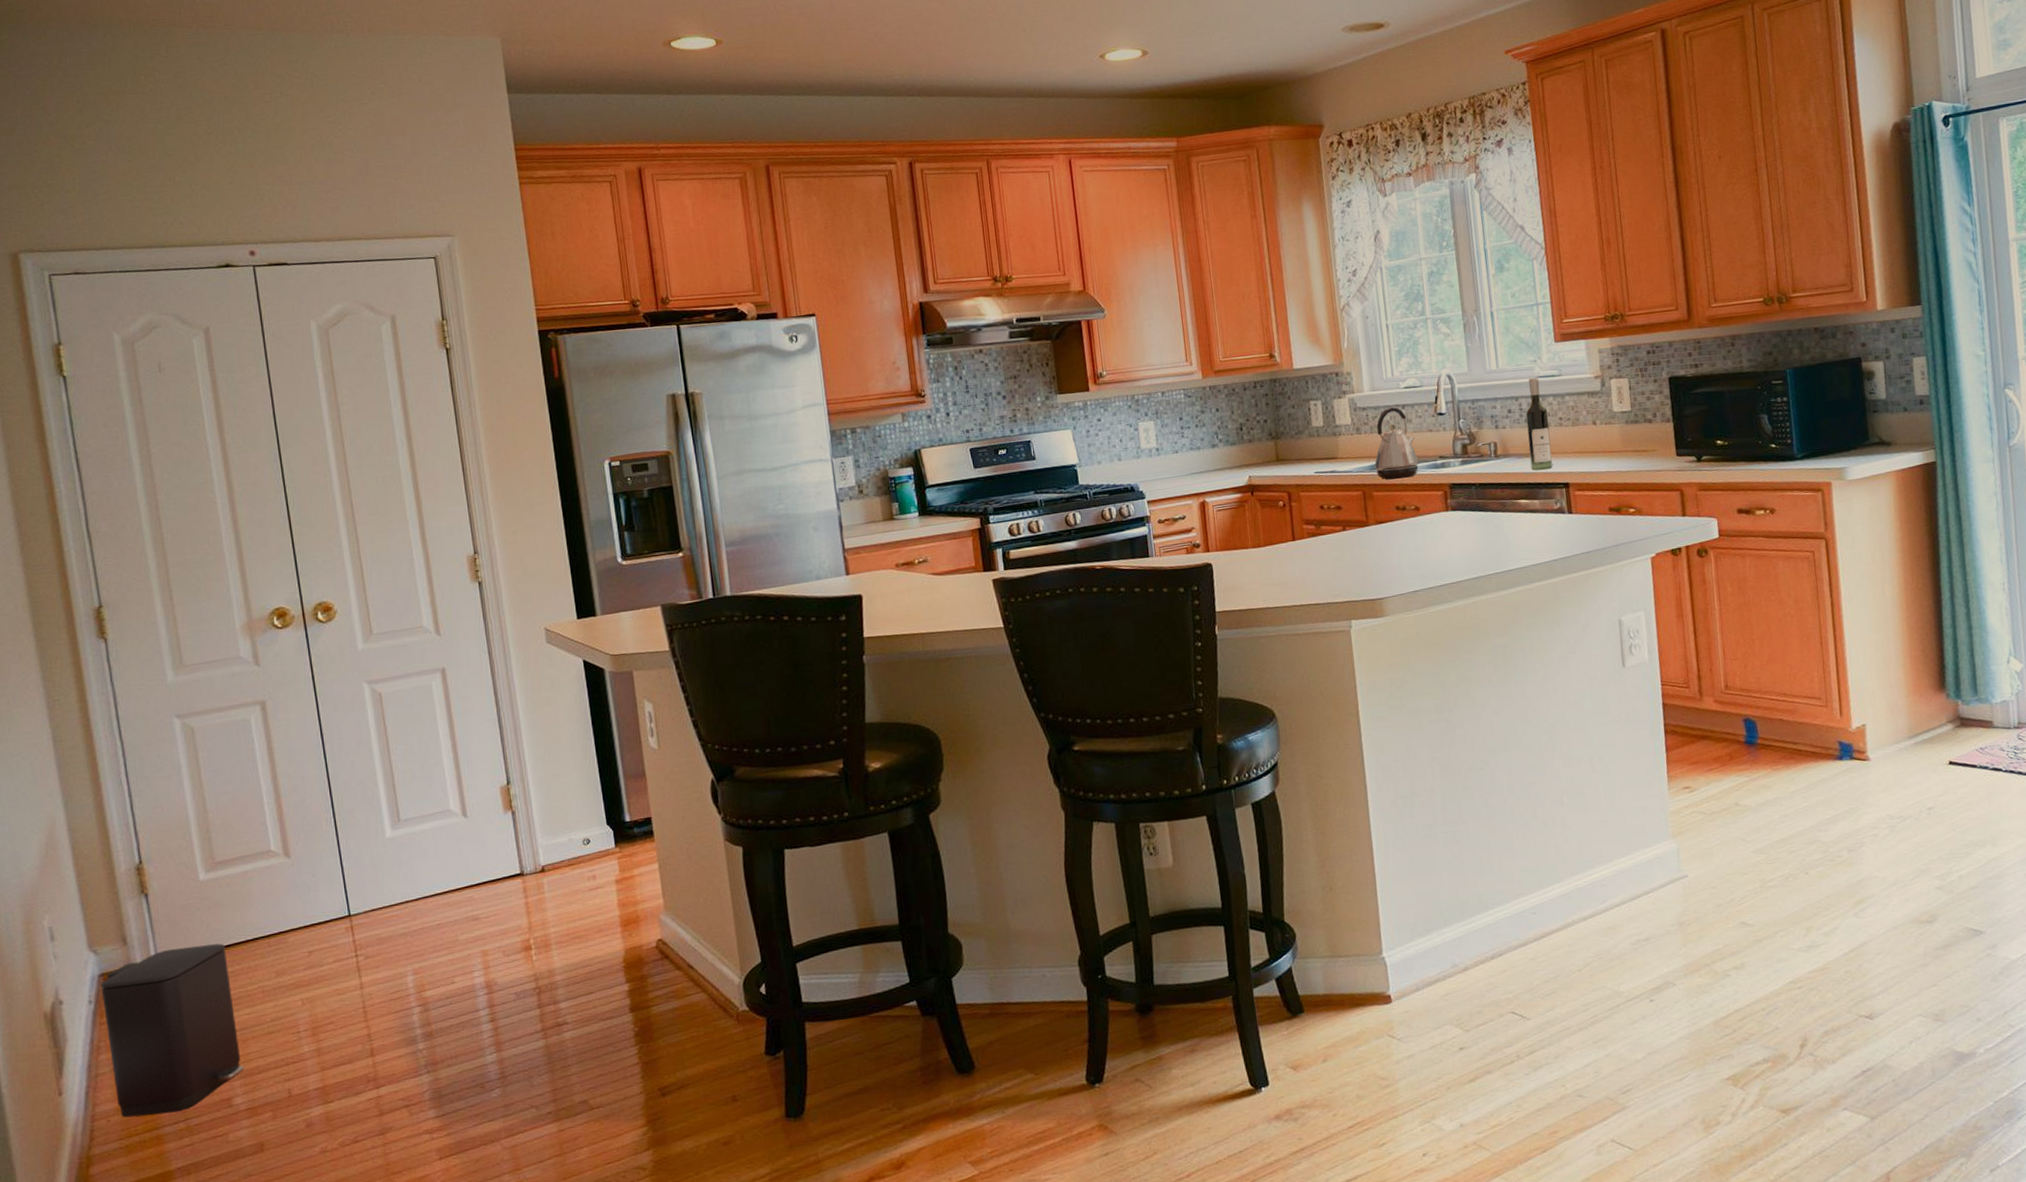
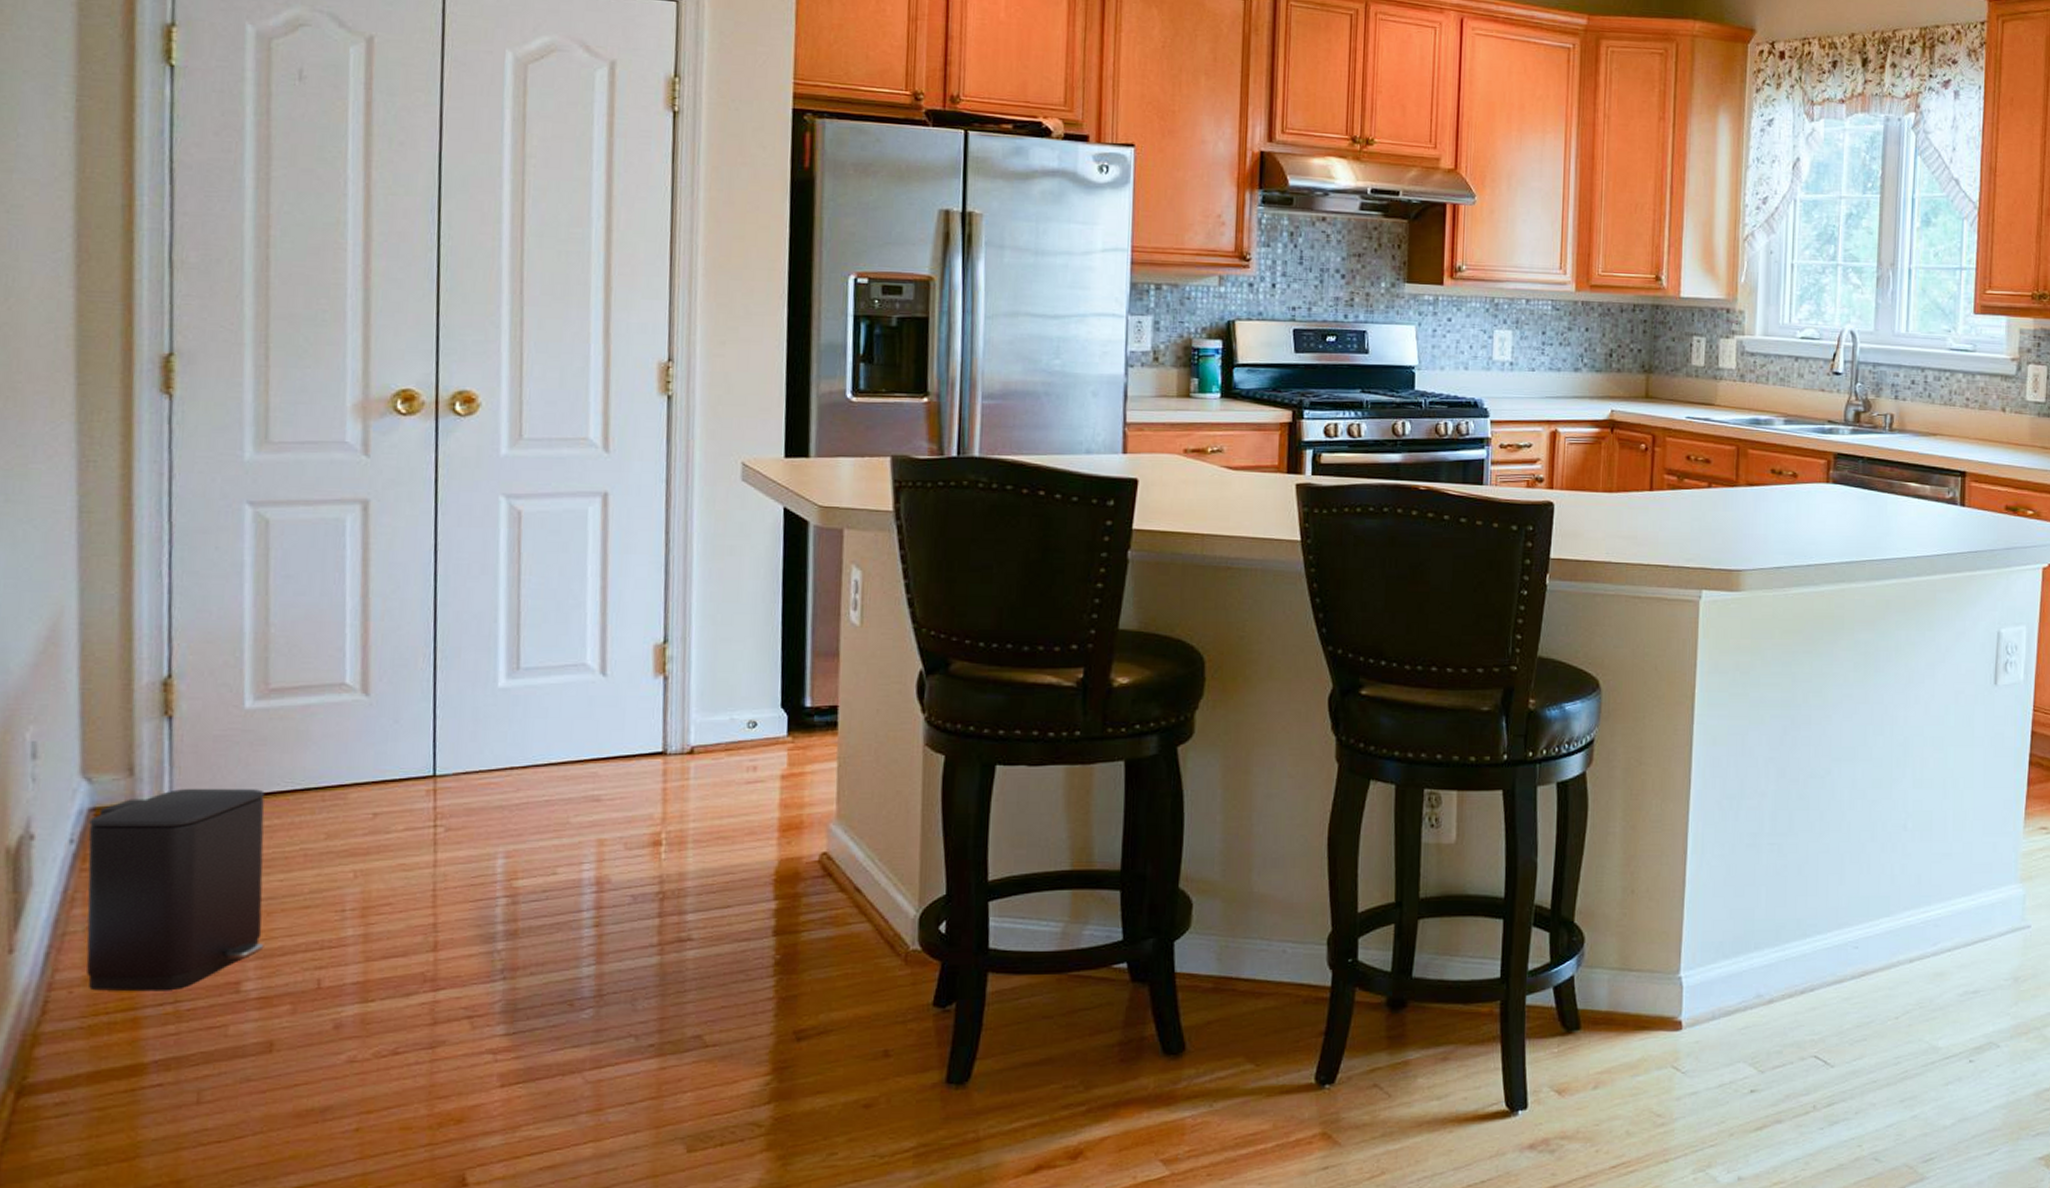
kettle: present [1374,406,1420,479] -> none [1755,356,1805,439]
bottle: present [1525,378,1553,471] -> none [1927,350,1955,454]

